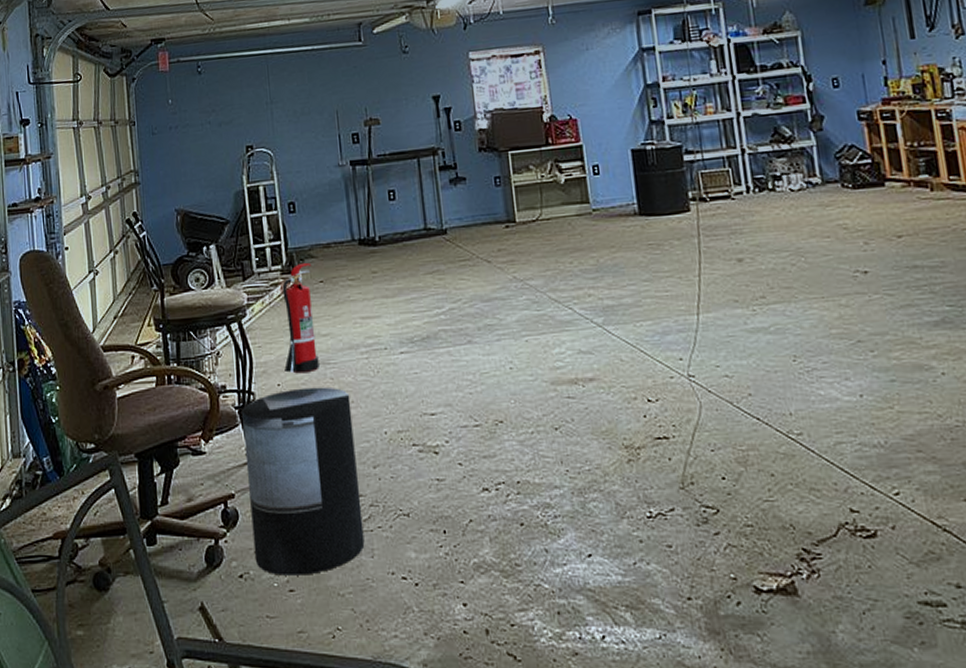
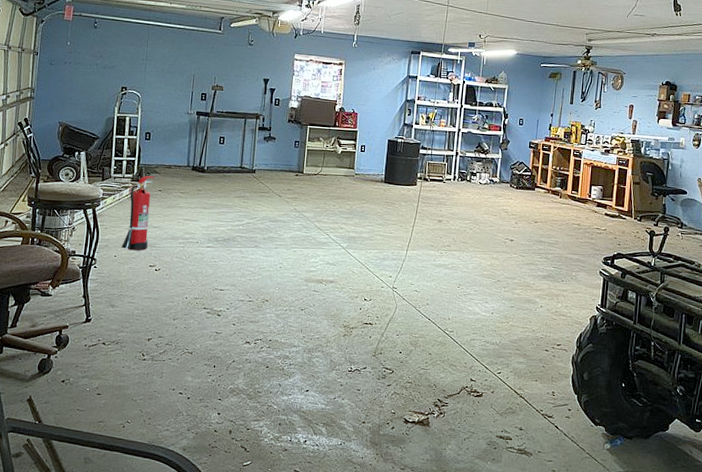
trash can: present [242,387,365,576] -> none [75,260,166,385]

